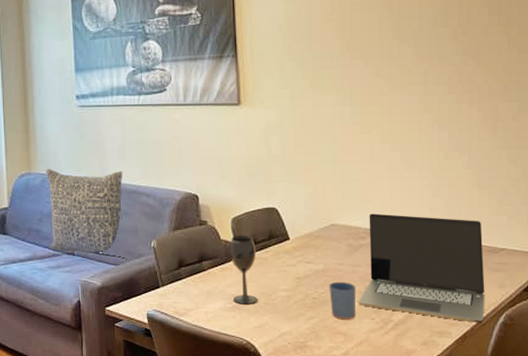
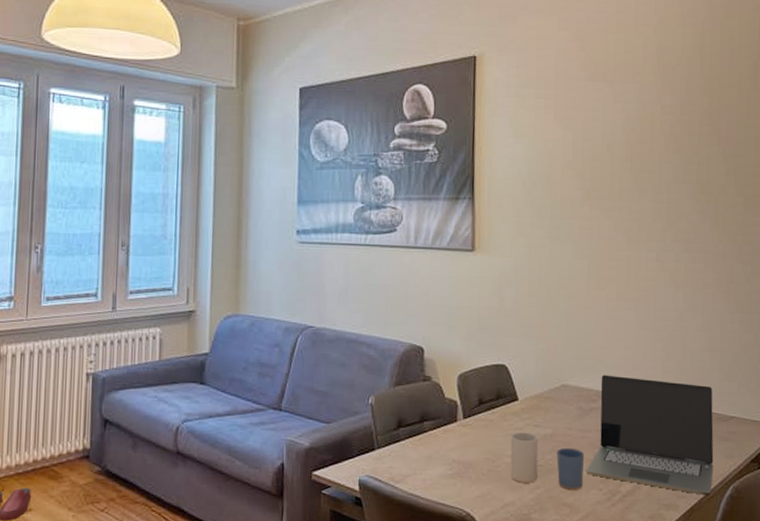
pillow: present [46,168,127,260] -> none [254,310,343,417]
wine glass: present [229,236,258,305] -> none [453,394,482,471]
cup: none [284,268,312,314] -> present [510,432,538,483]

